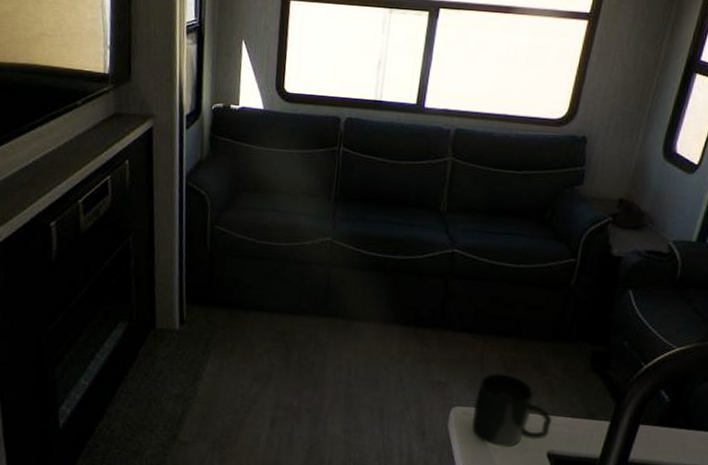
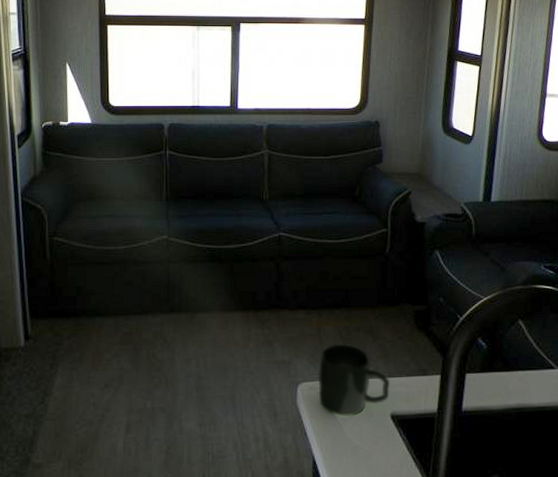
plush toy: present [610,197,652,229] -> none [409,170,444,197]

